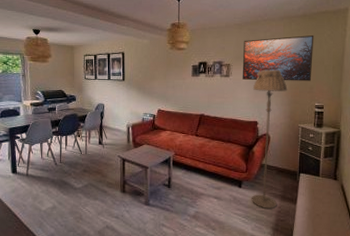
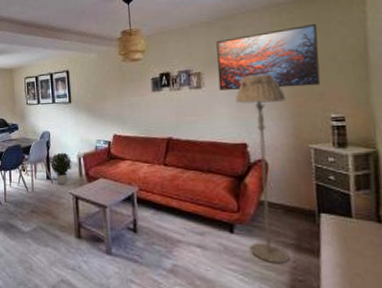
potted plant: none [103,122,122,150] -> present [50,152,72,186]

